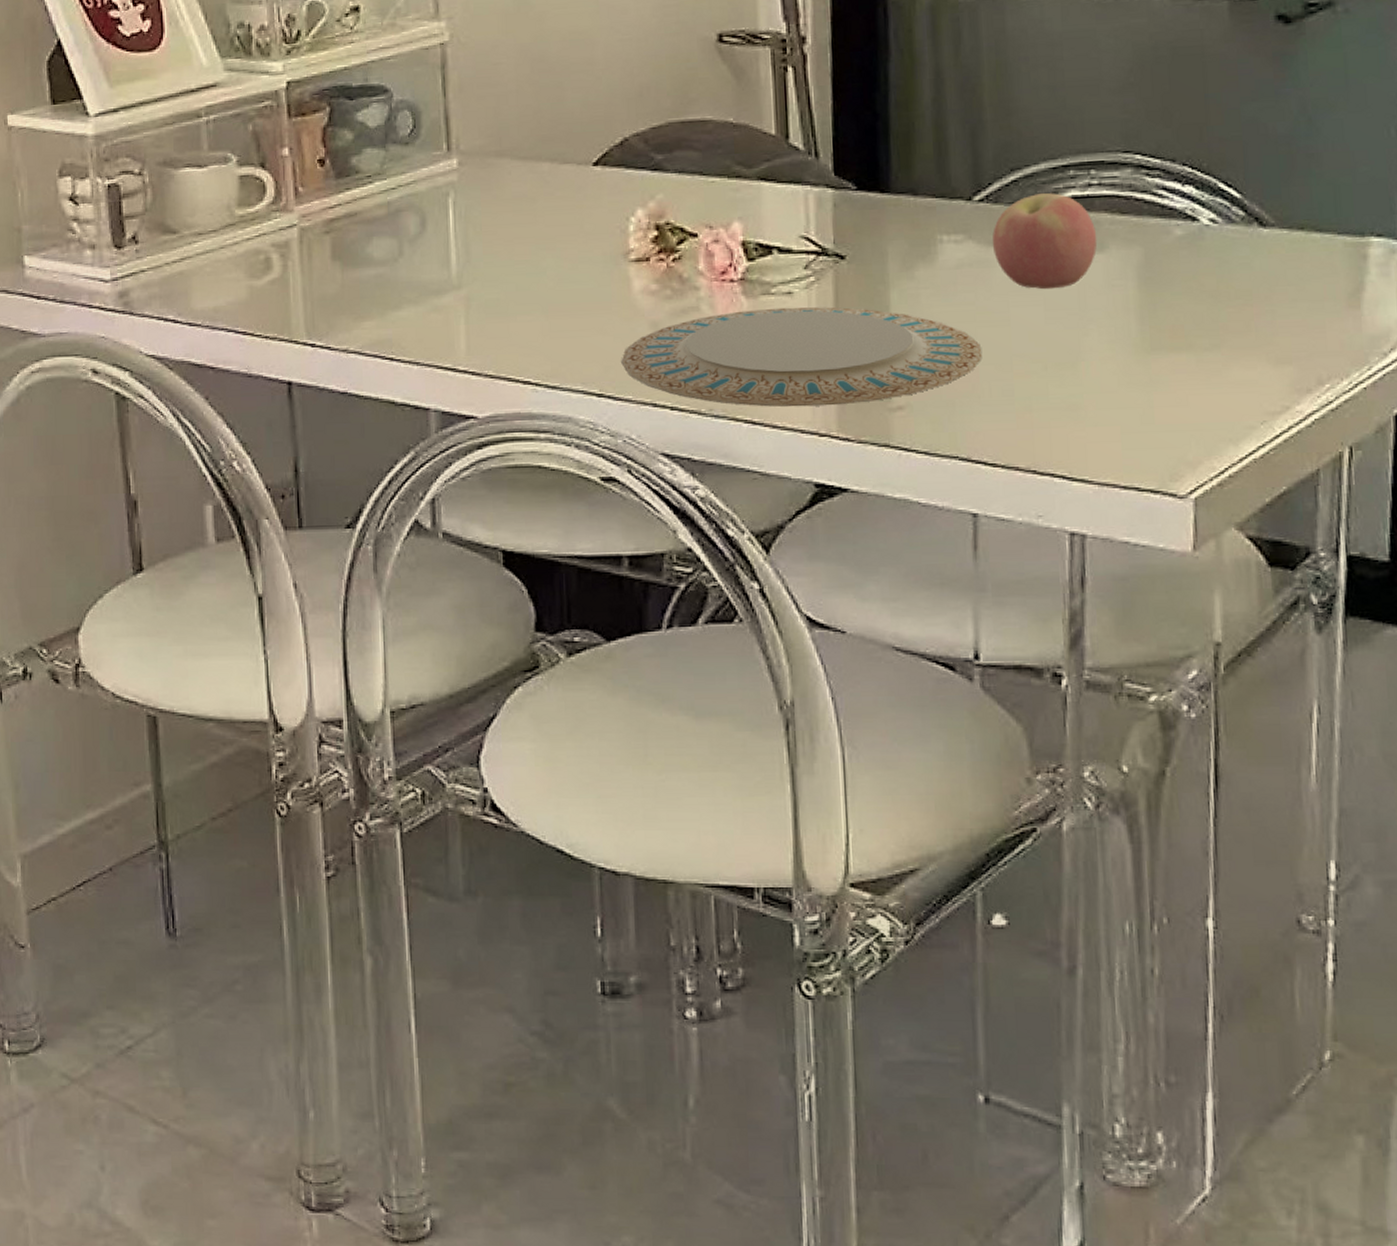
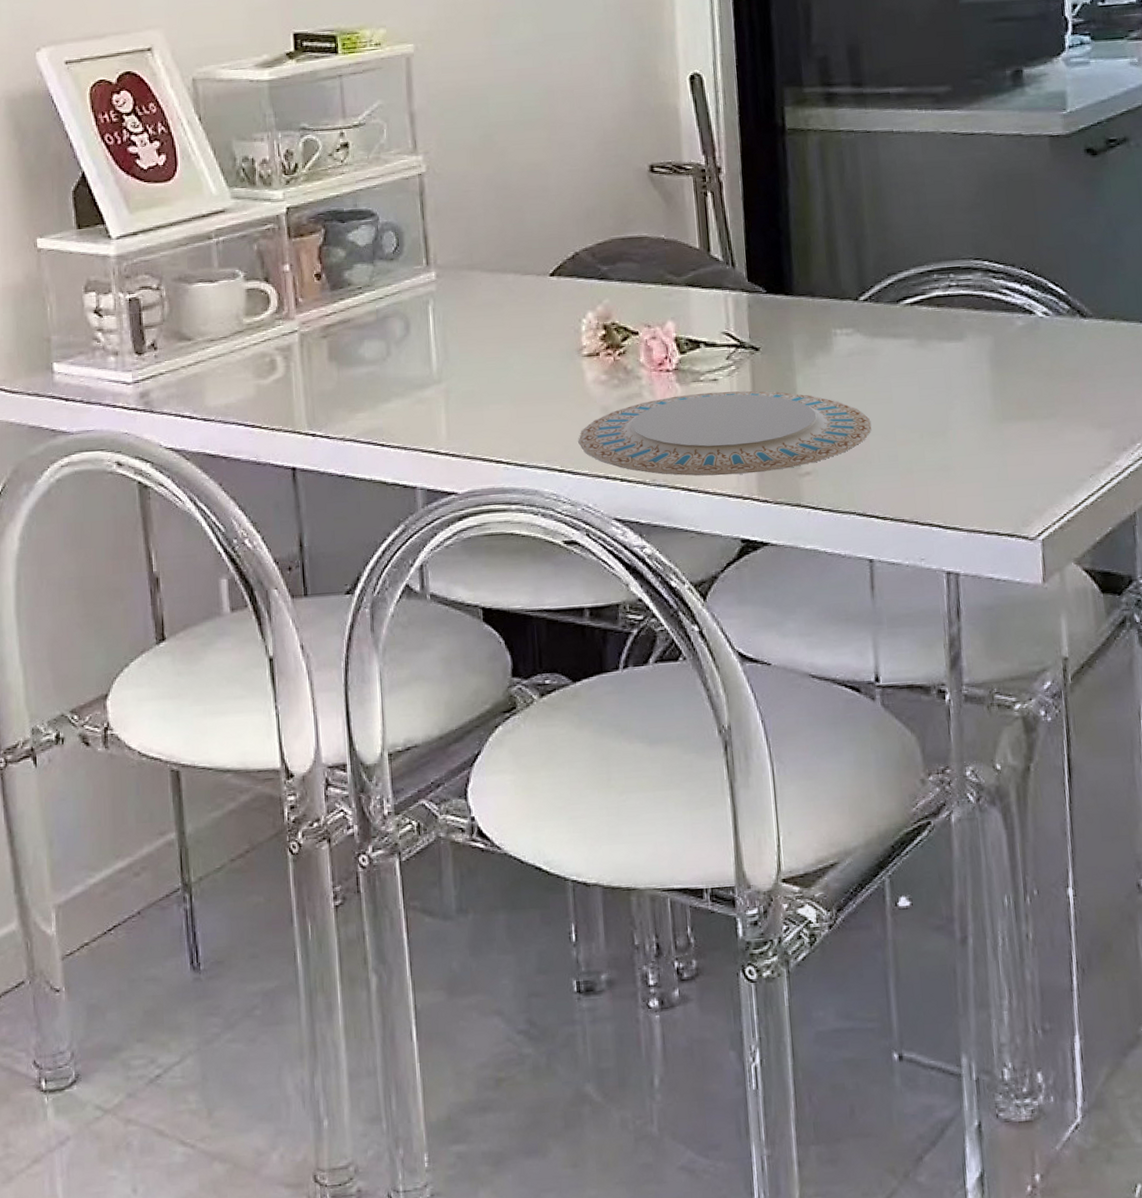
apple: present [992,192,1098,290] -> none [875,293,958,372]

